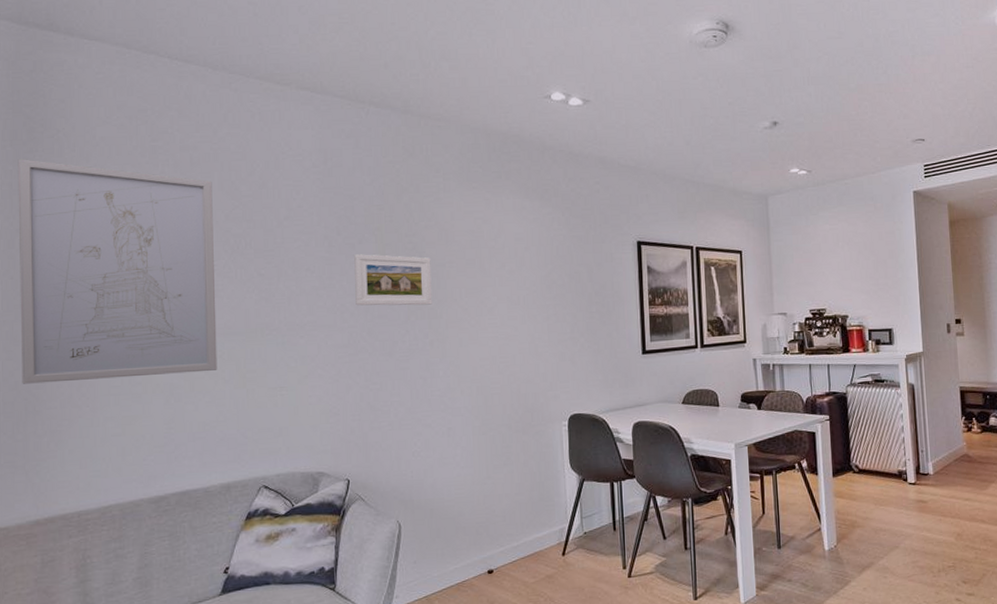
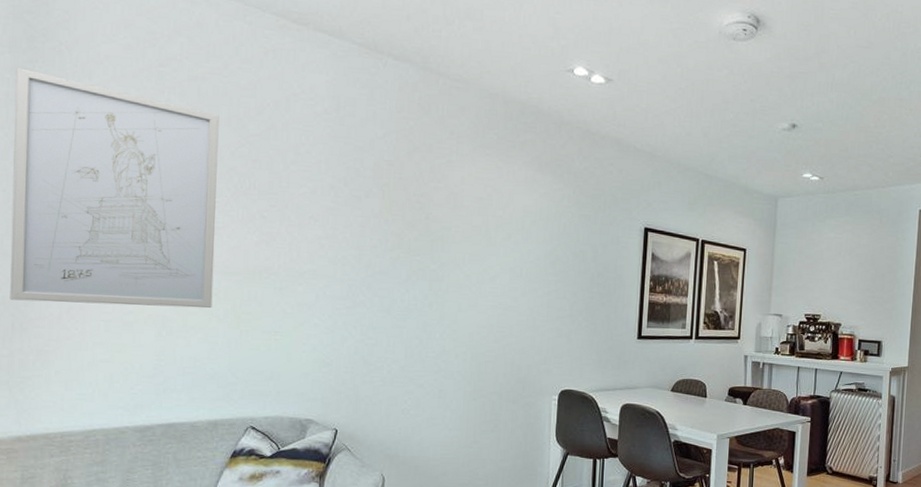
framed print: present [354,254,432,306] -> none [357,208,437,267]

